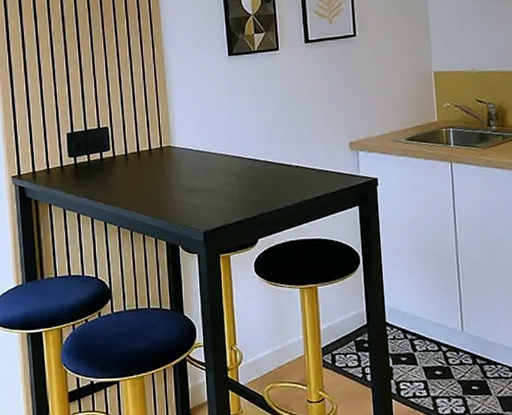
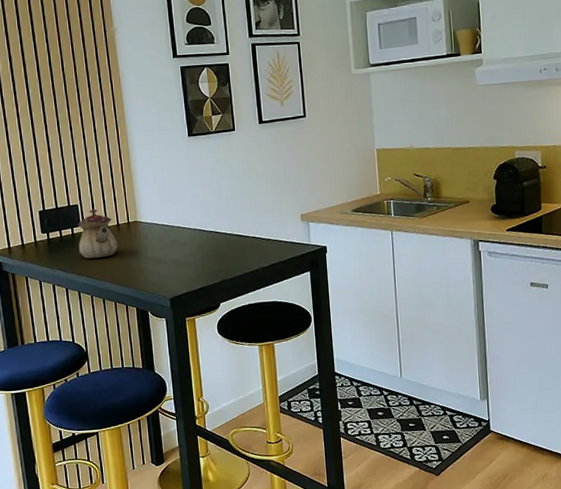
teapot: none [106,131,149,186] -> present [77,208,118,259]

